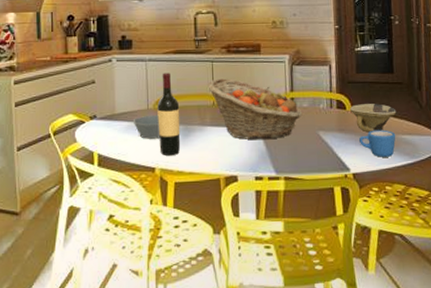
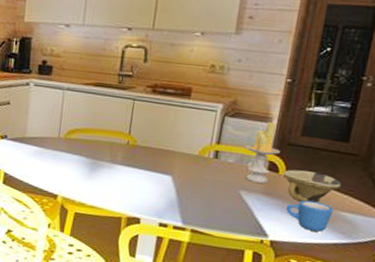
bowl: present [134,114,161,139] -> none [42,143,69,168]
wine bottle: present [157,72,181,155] -> none [65,104,92,187]
fruit basket: present [207,78,303,140] -> none [124,118,226,190]
candle: none [314,64,343,122] -> present [245,121,280,184]

